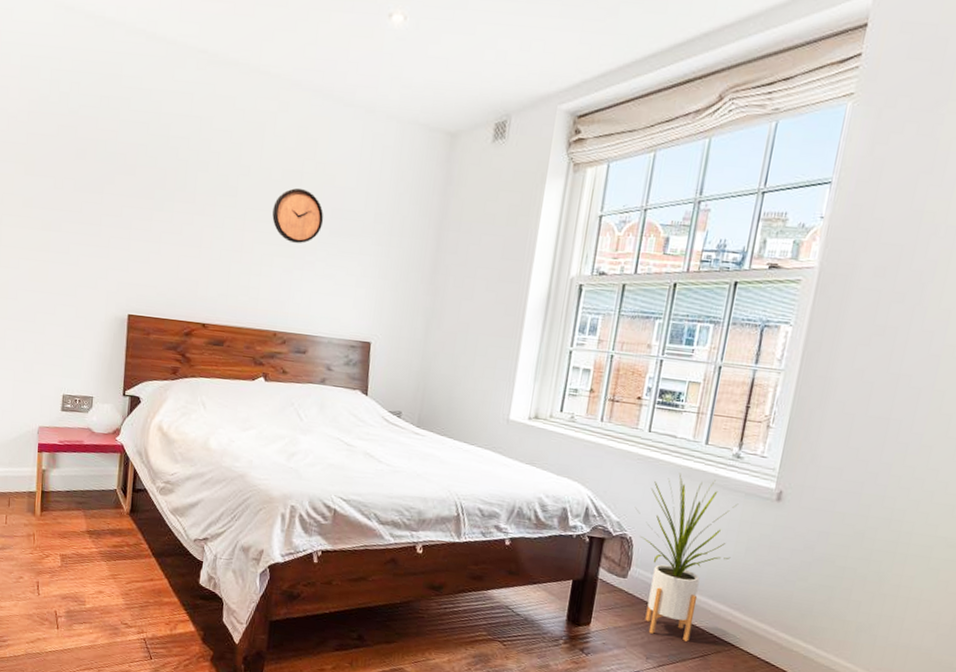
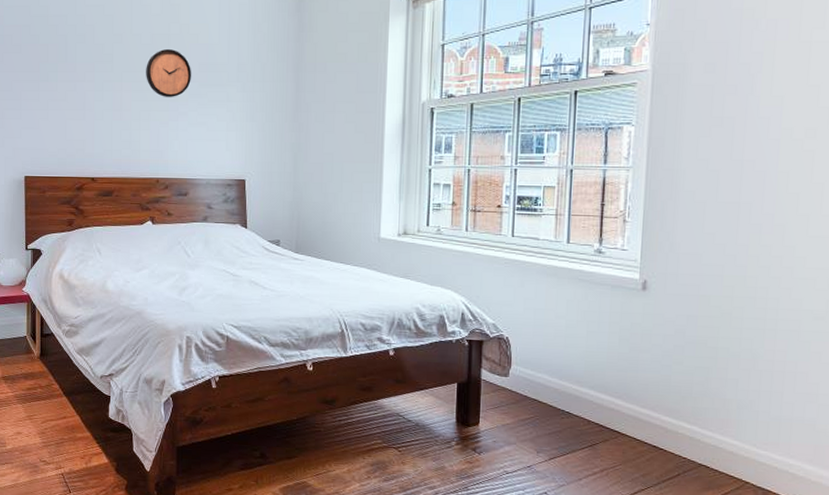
house plant: present [634,473,739,642] -> none [507,272,606,433]

